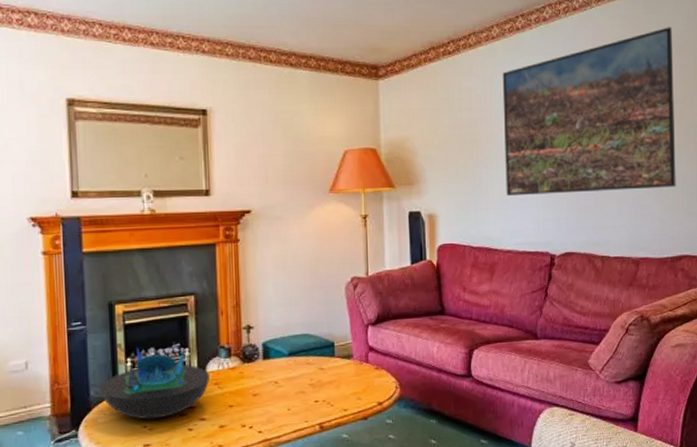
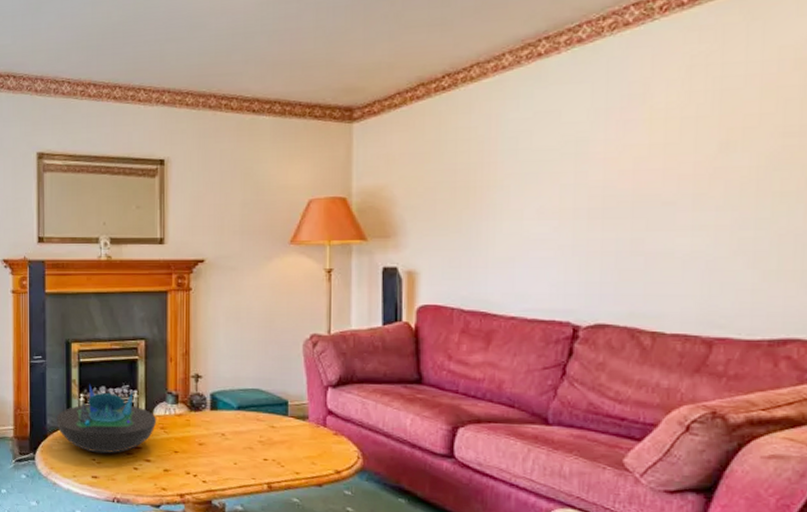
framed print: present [502,27,676,195] -> none [512,35,789,252]

